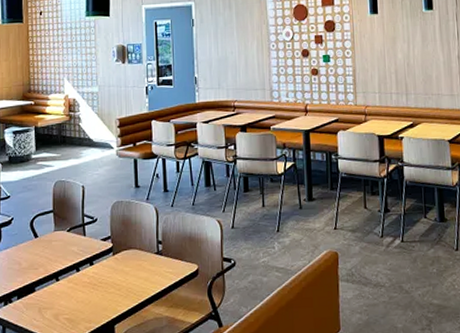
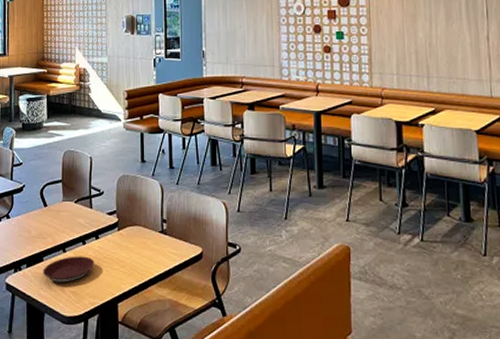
plate: none [35,283,90,312] -> present [43,256,95,283]

